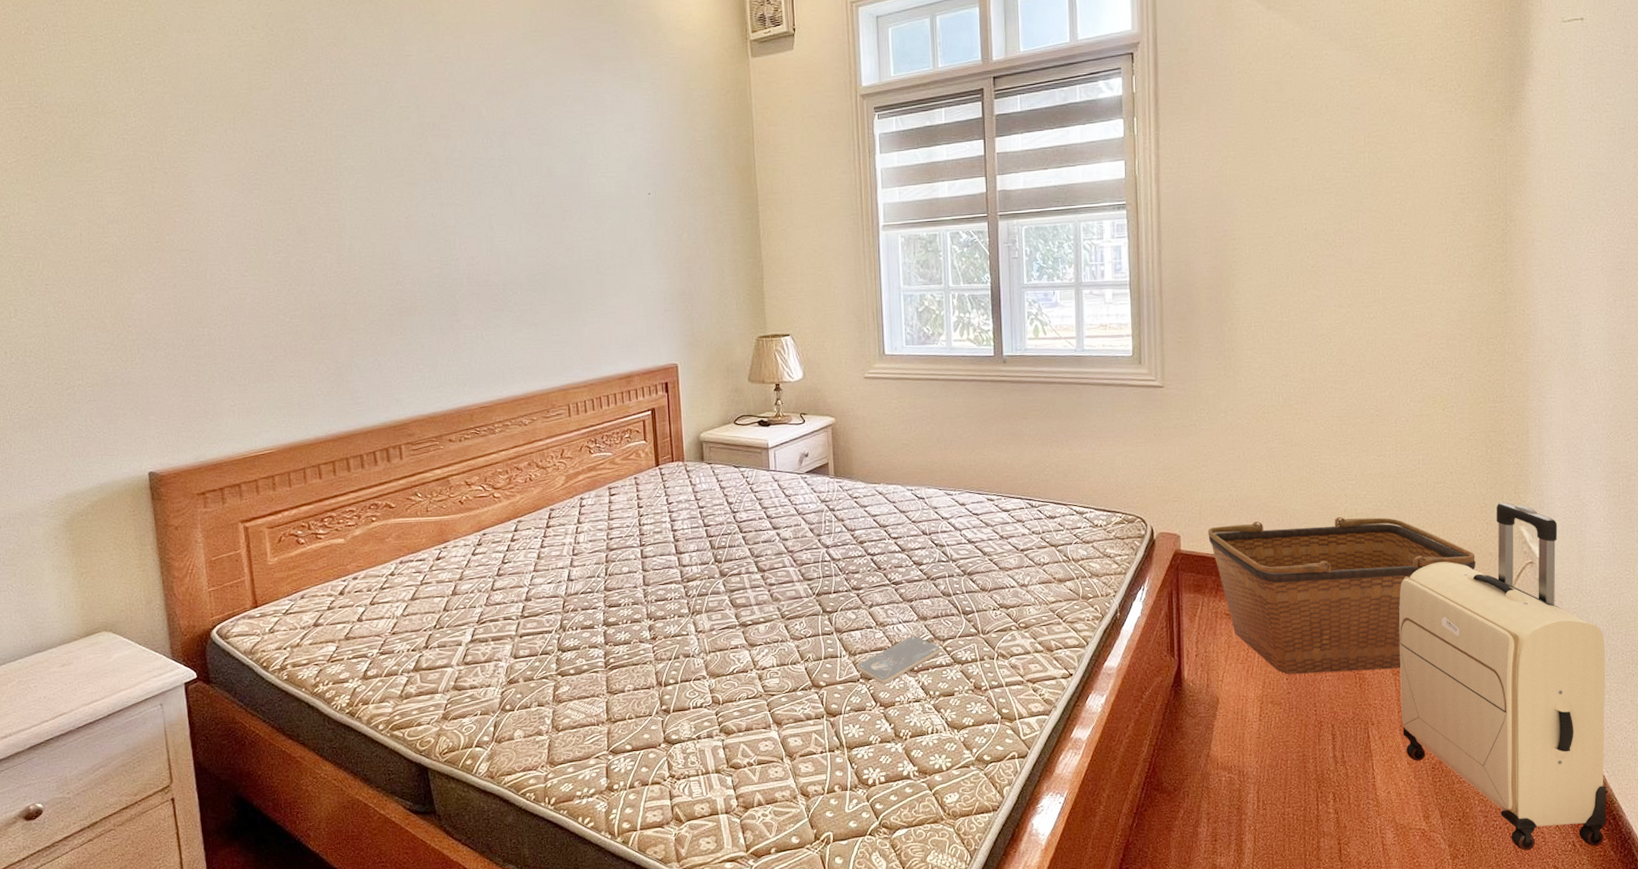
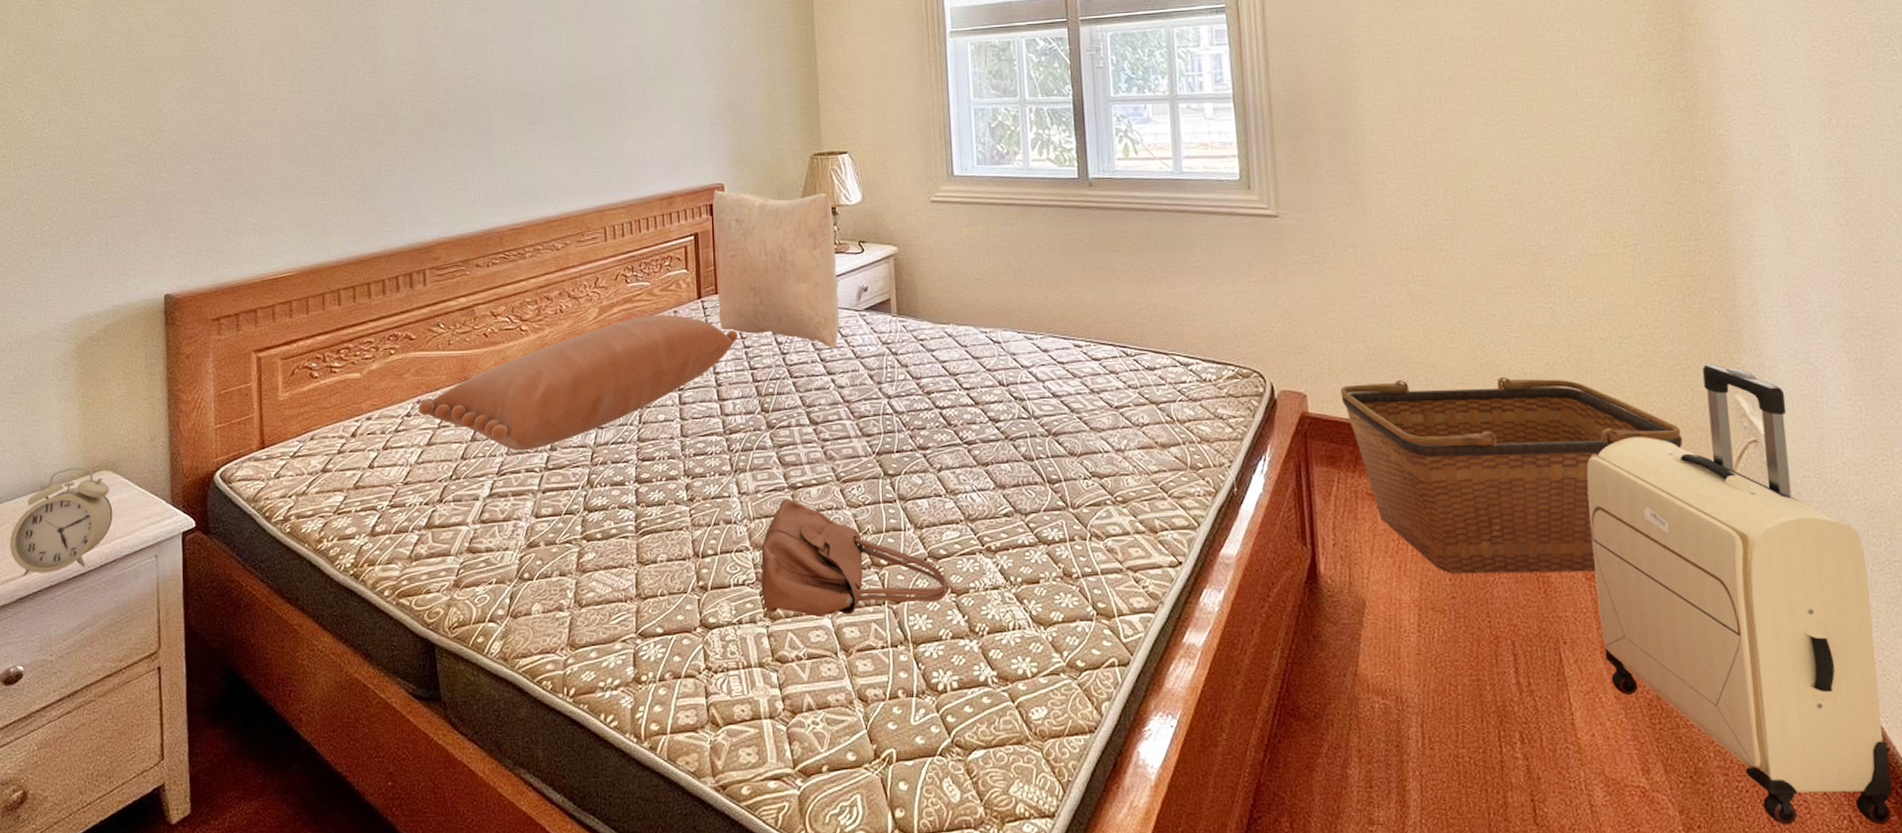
alarm clock: none [17,629,116,727] -> present [10,467,113,576]
pillow: none [401,480,693,602] -> present [419,314,738,451]
pillow: none [667,370,784,507] -> present [712,190,840,349]
handbag: none [716,635,877,730] -> present [760,499,947,617]
smartphone: present [856,635,942,684] -> none [923,507,1024,565]

